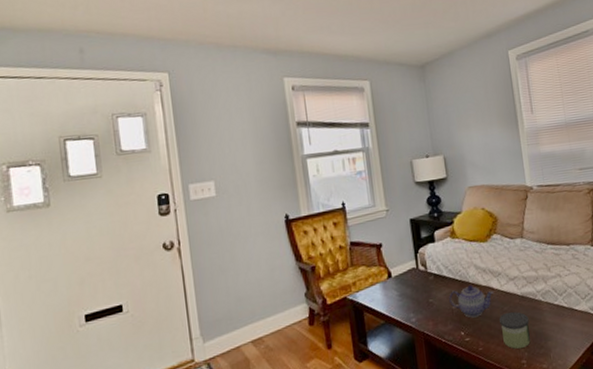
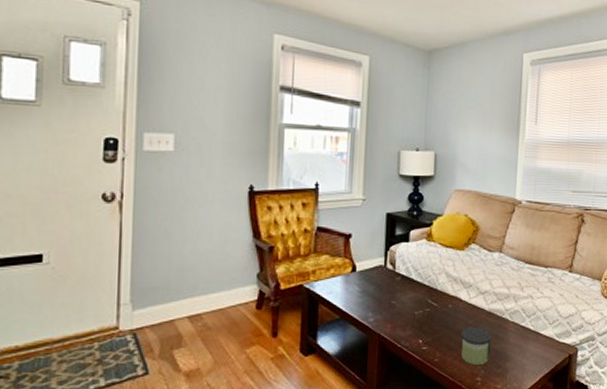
teapot: present [449,285,494,318] -> none [413,293,461,327]

